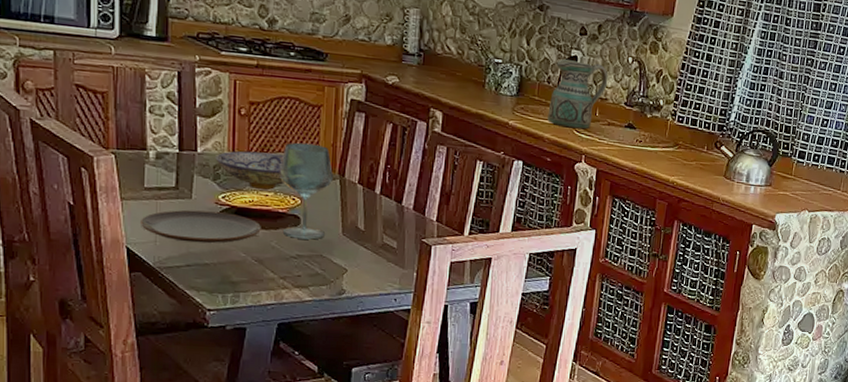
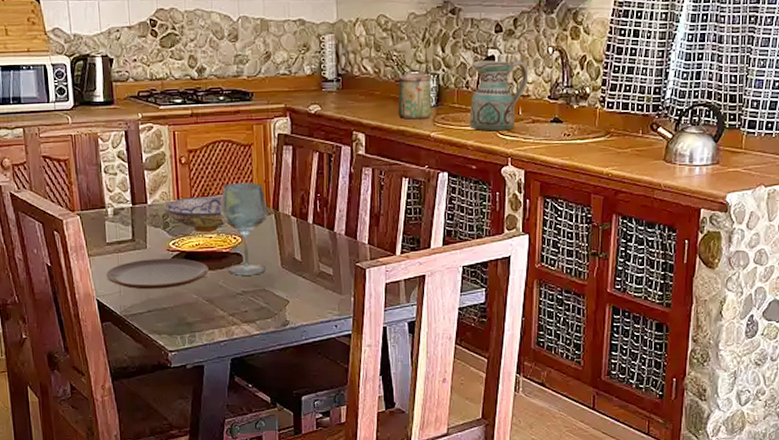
canister: none [478,58,514,107] -> present [398,72,432,120]

